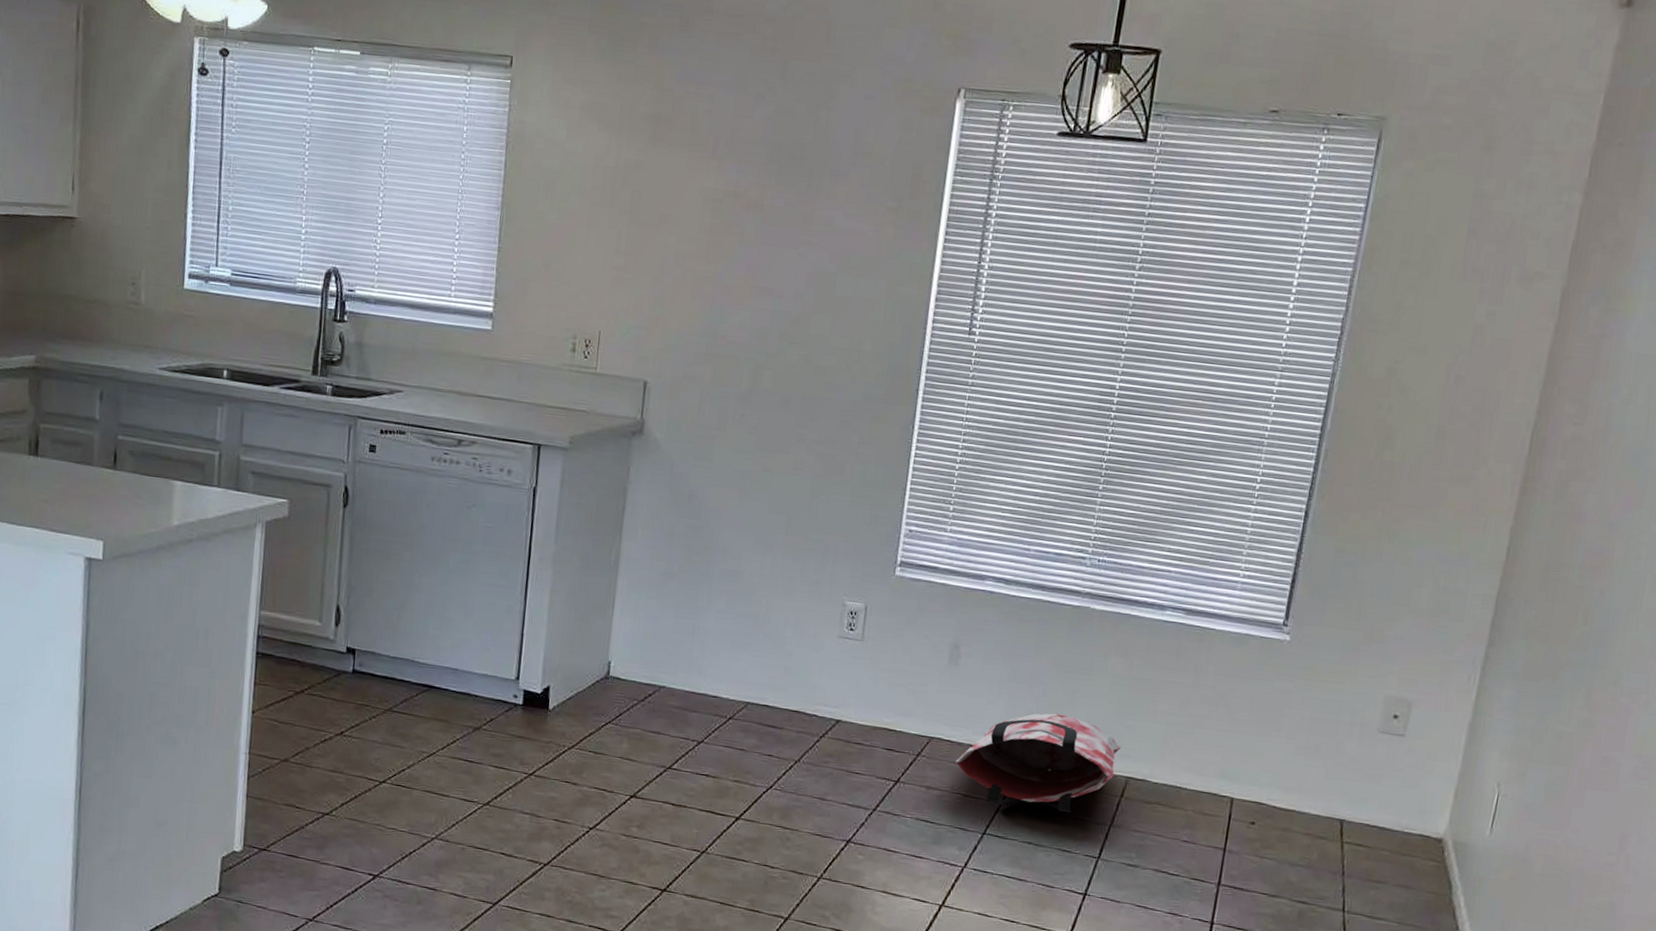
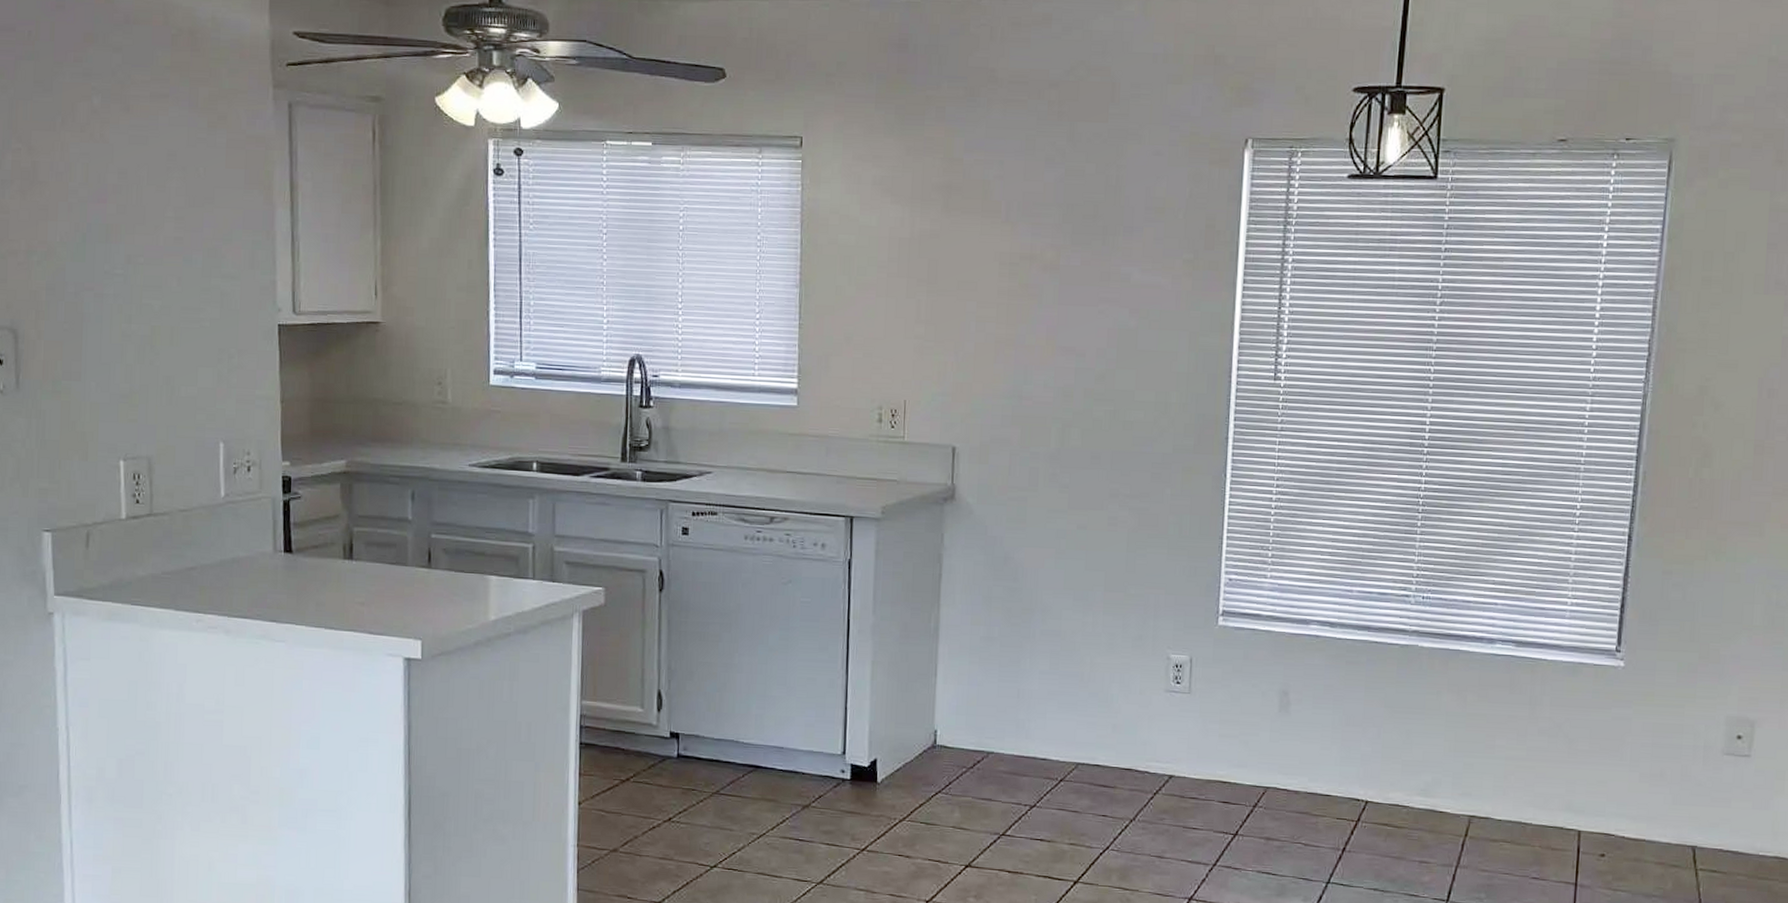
bag: present [955,713,1122,813] -> none [1293,755,1462,856]

